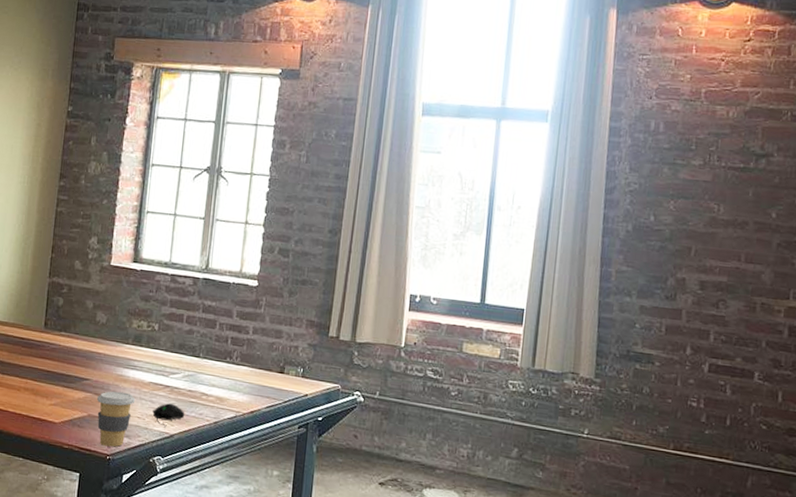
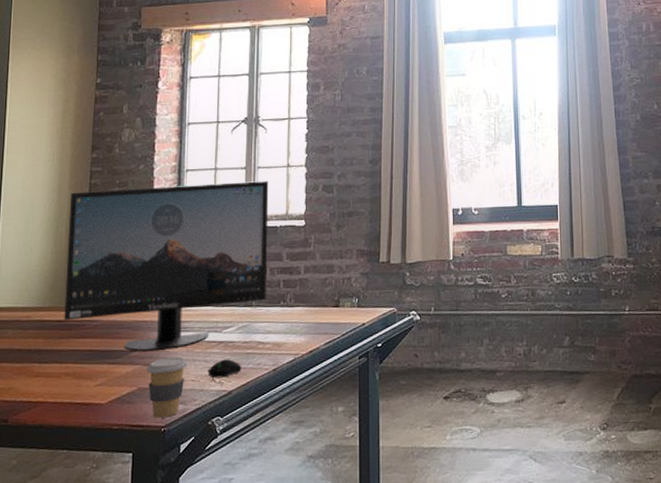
monitor: none [26,217,226,384] -> present [64,180,269,351]

